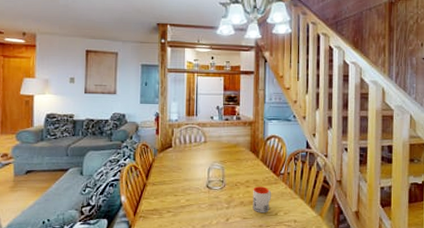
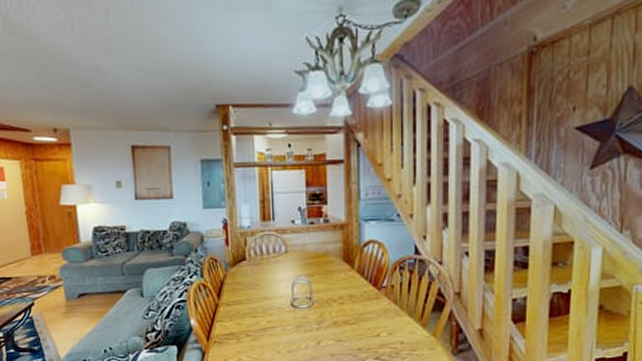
mug: present [253,186,272,213] -> none [348,303,372,335]

